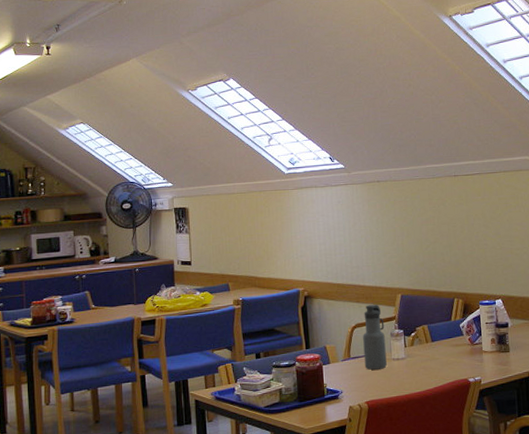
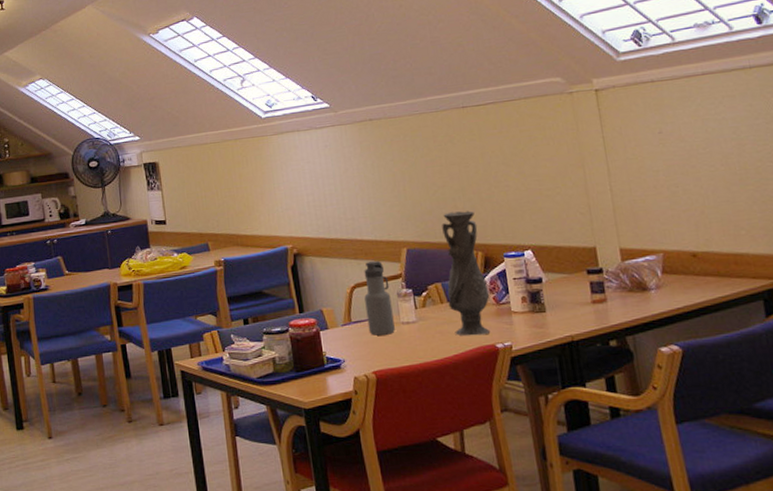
vase: none [431,264,466,372] -> present [442,210,491,336]

